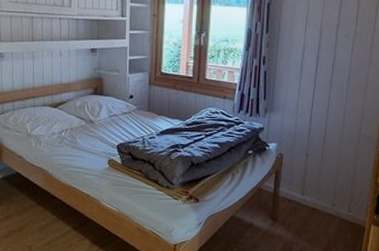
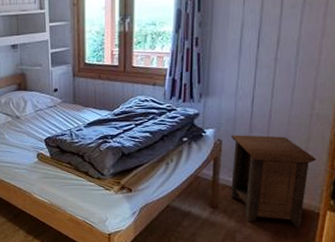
nightstand: none [289,150,364,241] -> present [230,135,317,228]

